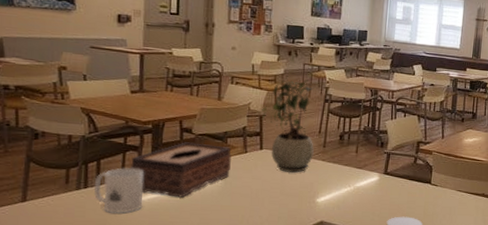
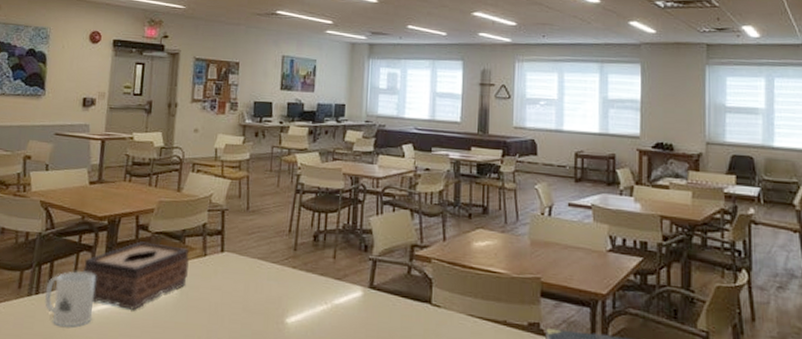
potted plant: present [262,76,314,173] -> none [224,161,283,283]

